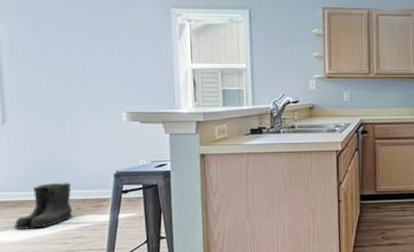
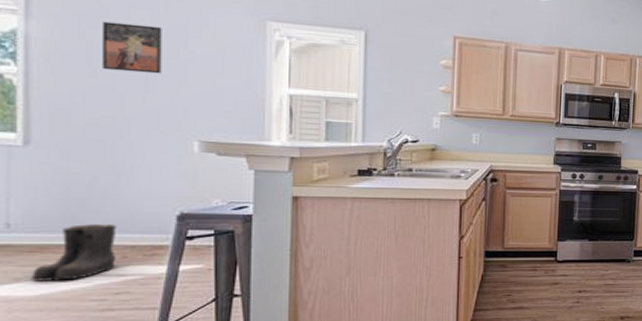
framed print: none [50,20,95,59] -> present [103,21,162,74]

